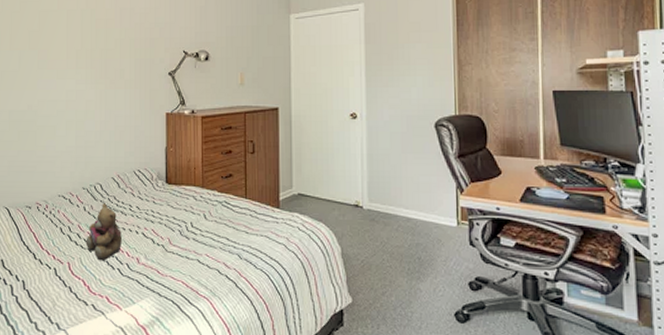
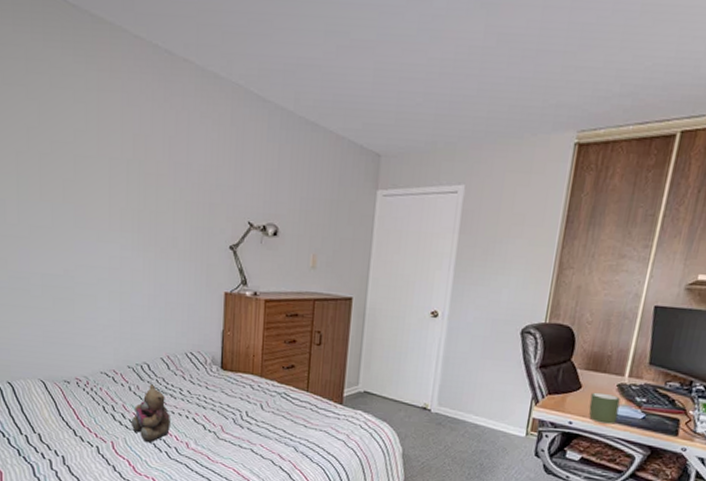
mug: none [512,176,542,208] -> present [589,392,620,426]

